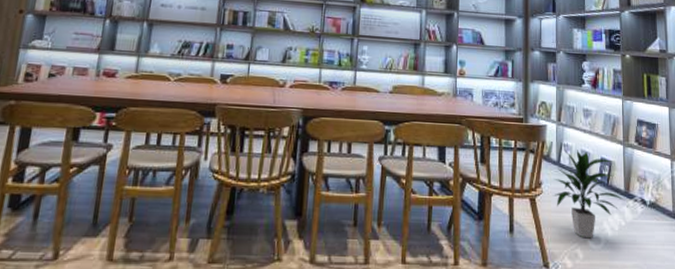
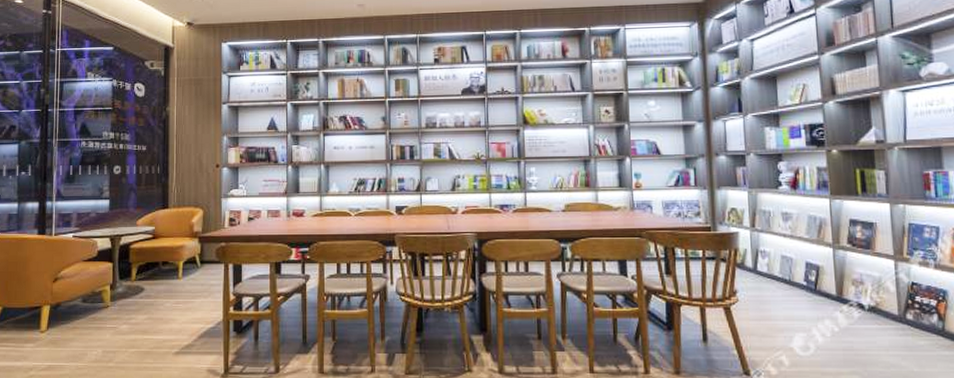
indoor plant: present [552,149,625,239] -> none [750,255,838,346]

